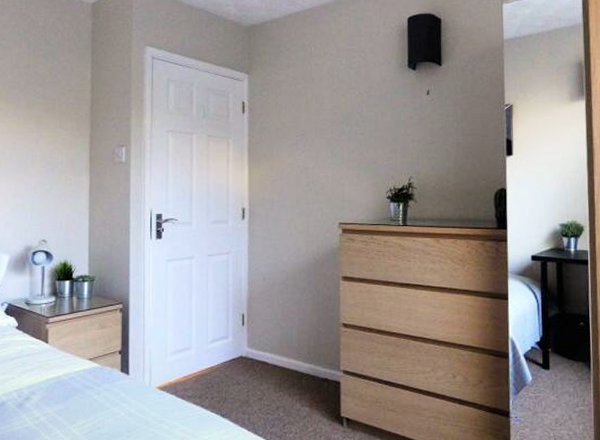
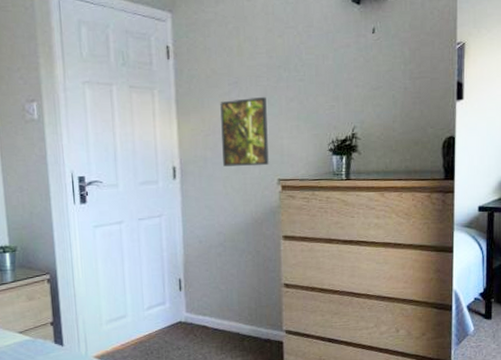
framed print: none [288,147,332,210] -> present [220,96,270,167]

